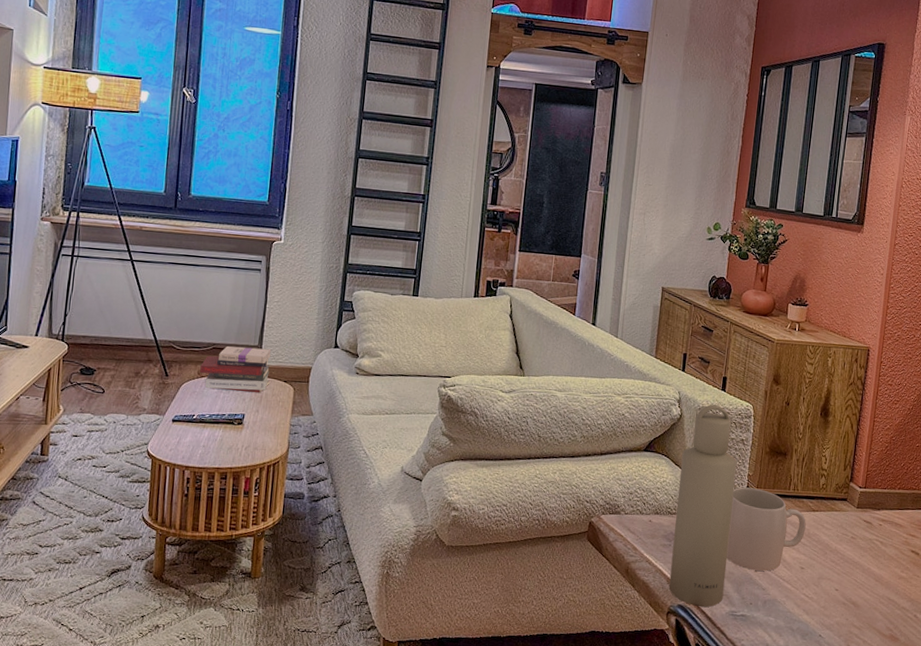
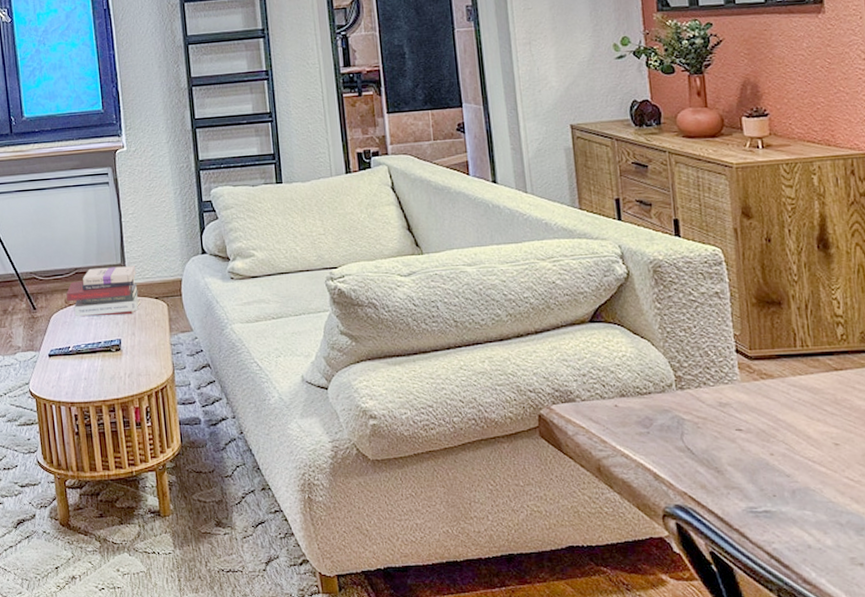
bottle: present [668,405,737,608] -> none [639,255,735,506]
mug: present [726,487,806,571] -> none [718,350,830,453]

